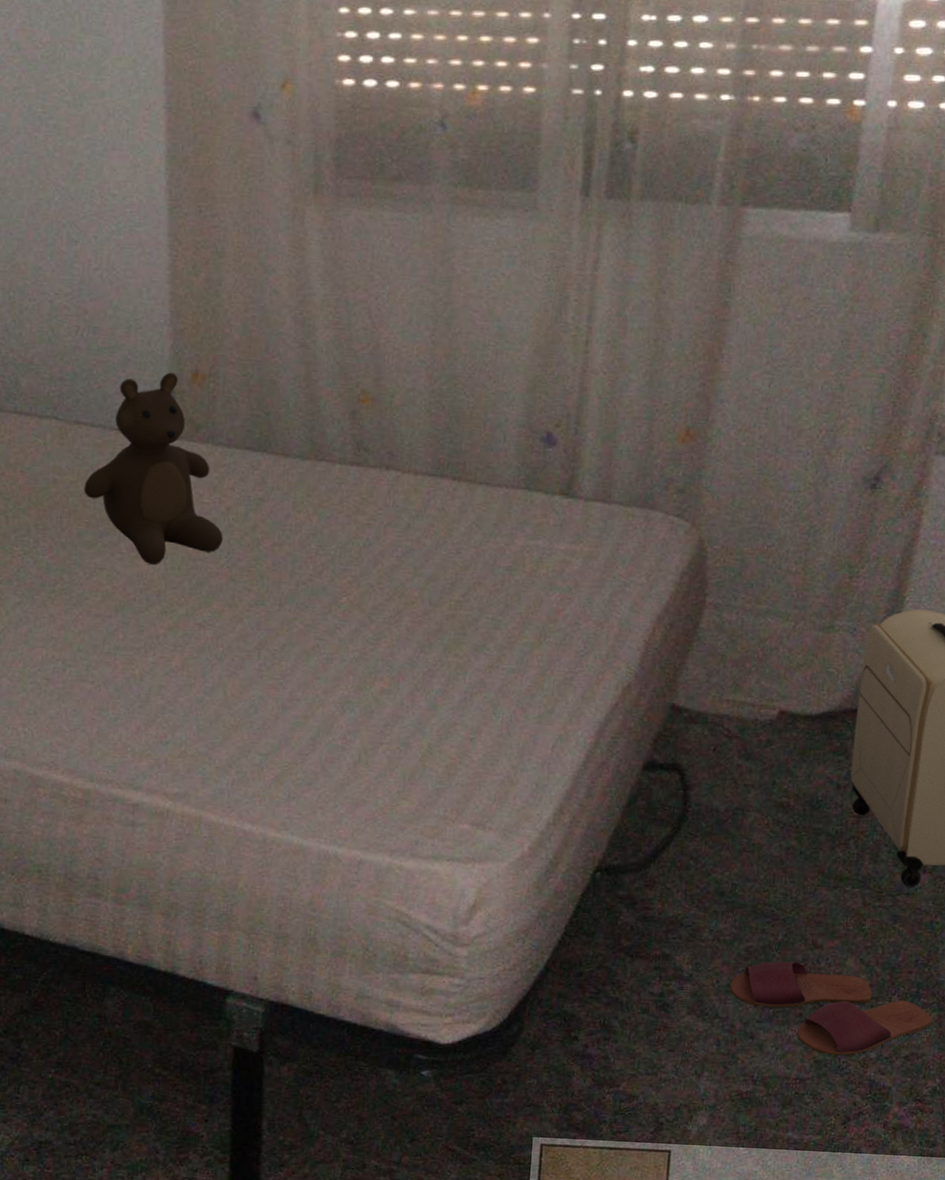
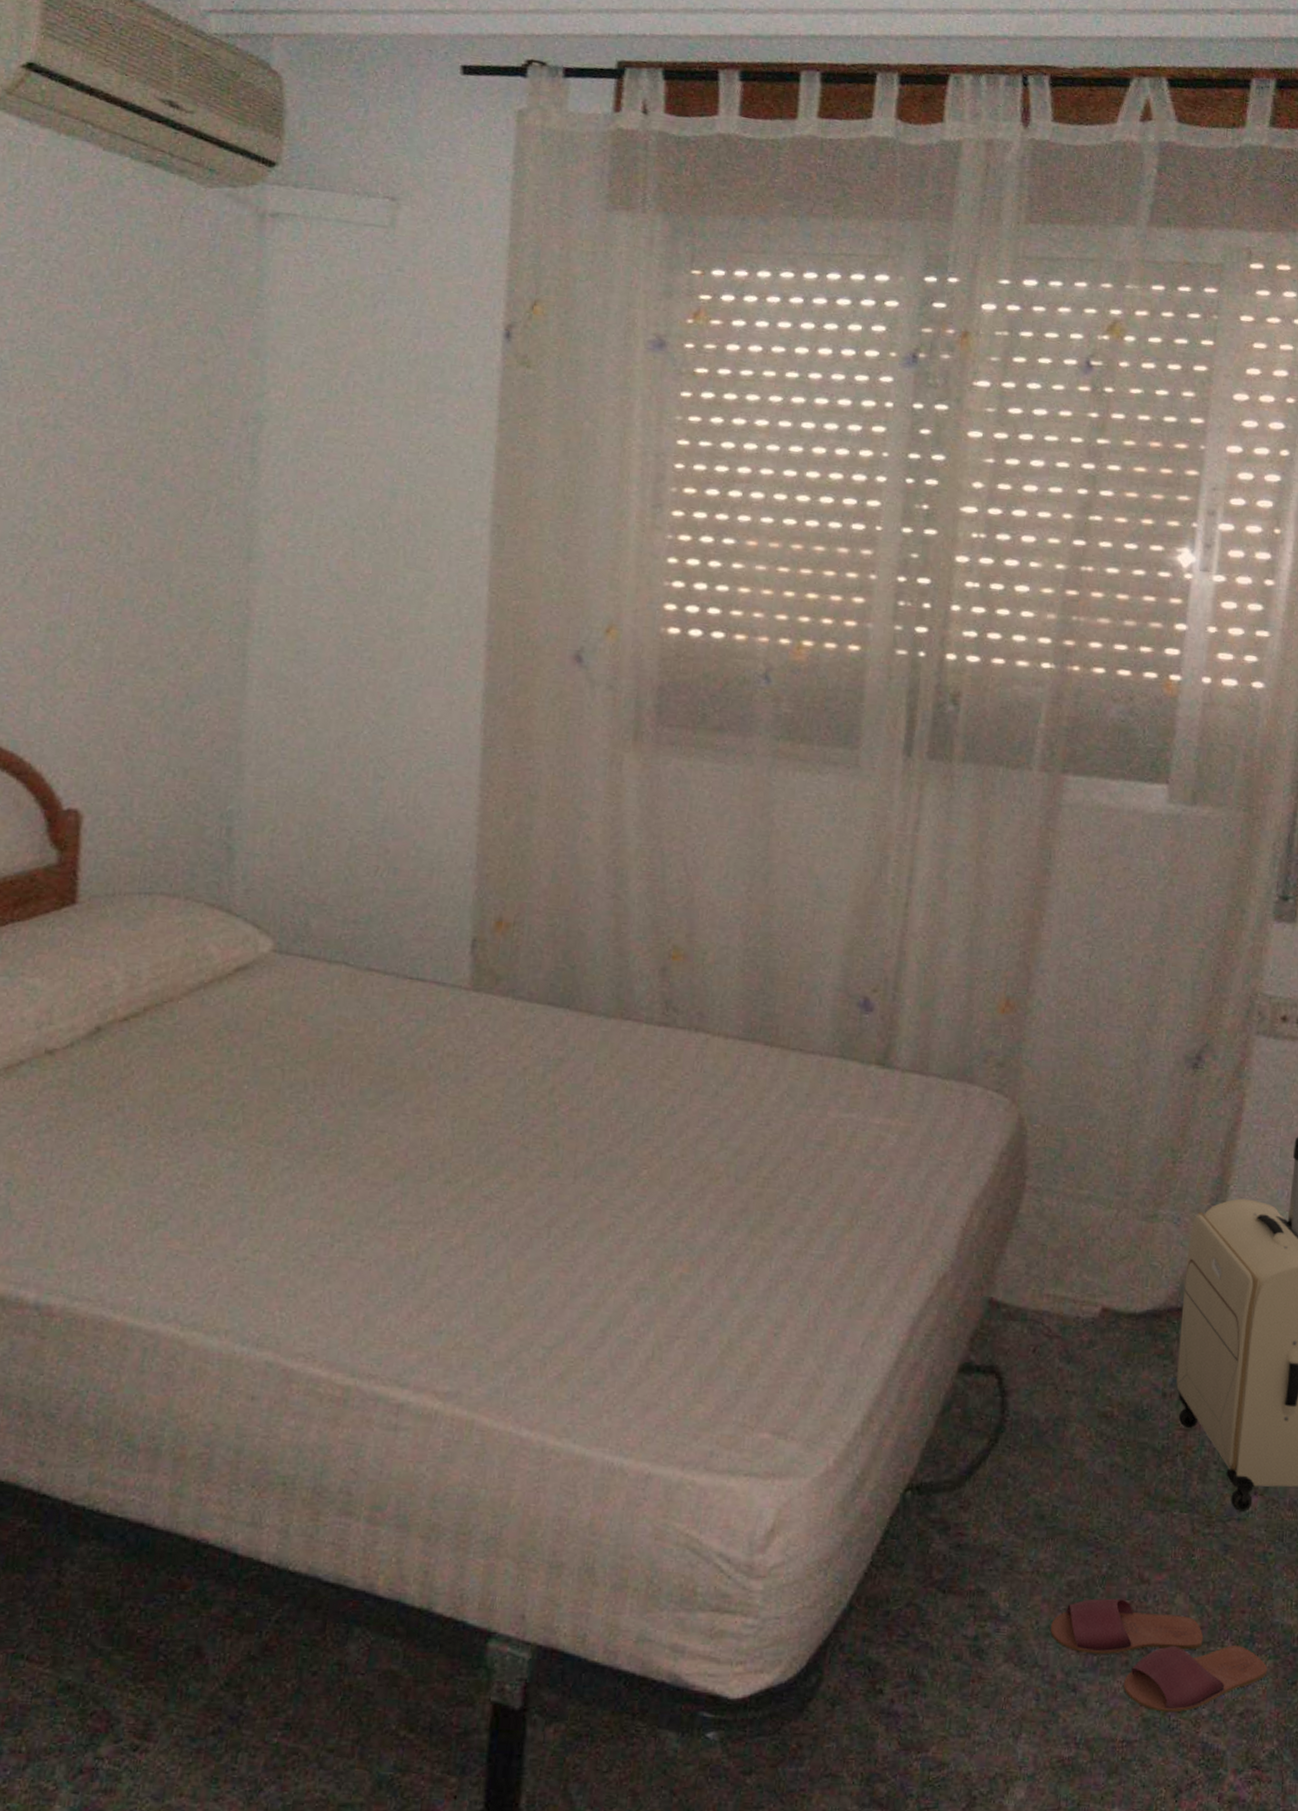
teddy bear: present [84,372,223,565] -> none [370,919,518,1129]

